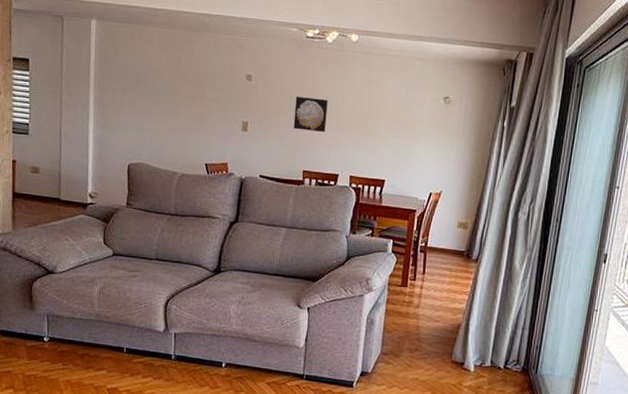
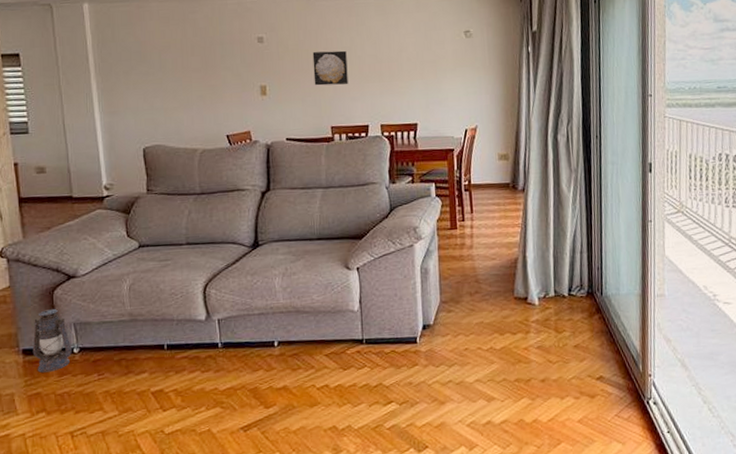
lantern: none [8,297,48,355] -> present [32,308,77,373]

